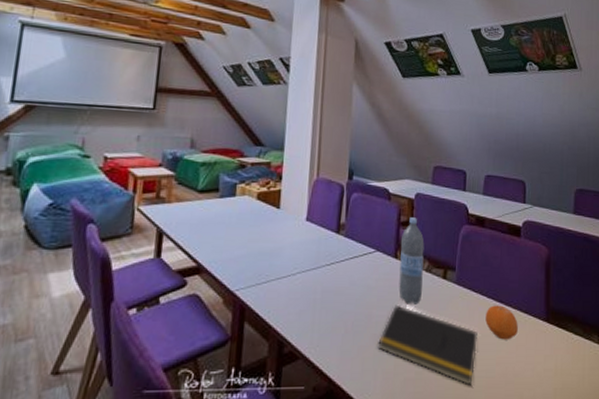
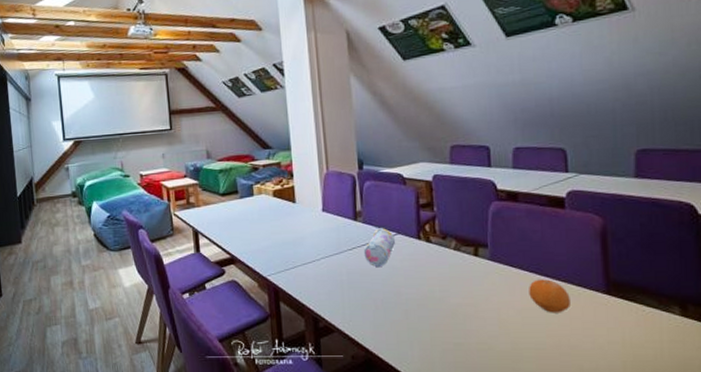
pencil case: none [341,243,374,287] -> present [363,228,396,268]
notepad: present [378,304,479,386] -> none [410,282,522,357]
water bottle: present [399,217,425,305] -> none [422,199,452,282]

